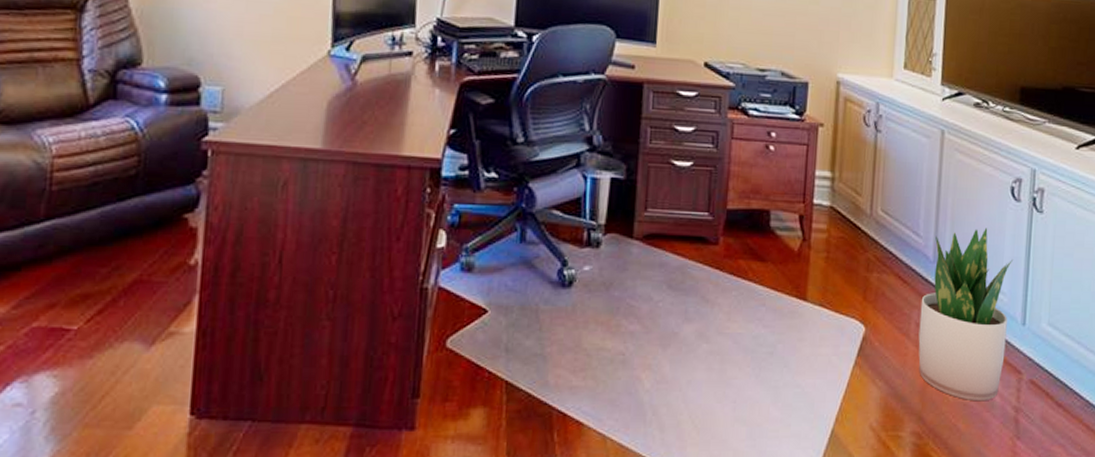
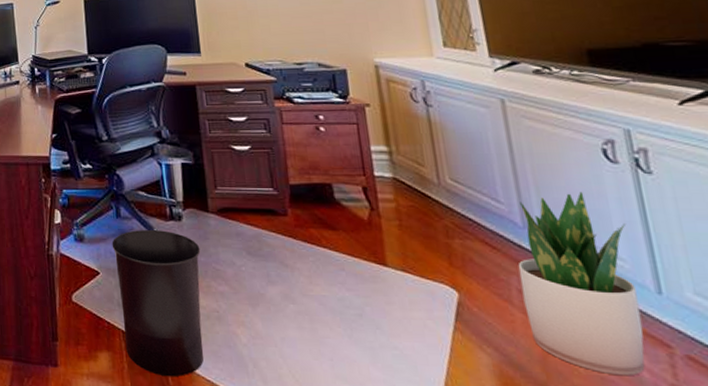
waste bin: none [507,257,616,433] -> present [111,229,204,377]

